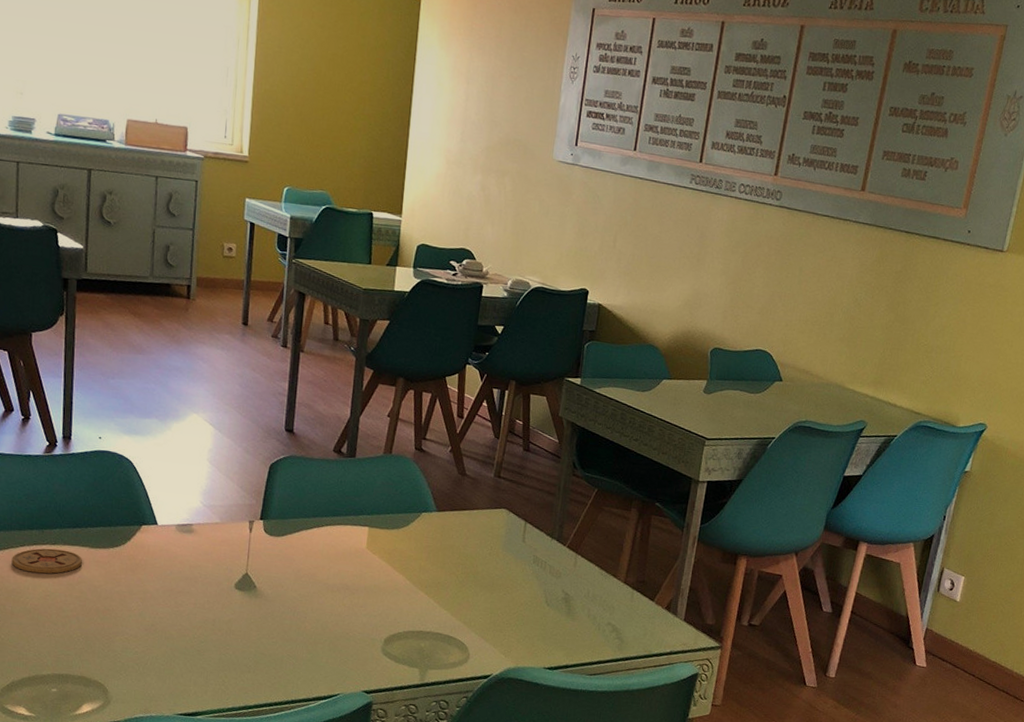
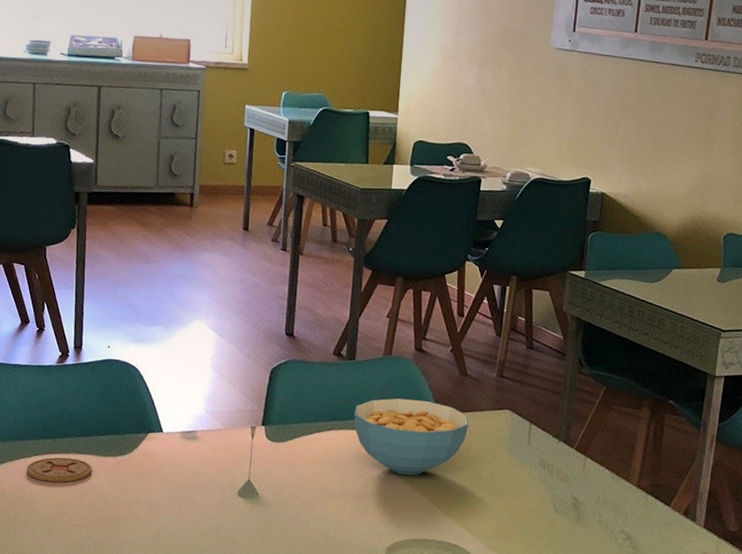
cereal bowl: none [353,495,467,571] -> present [354,398,469,476]

